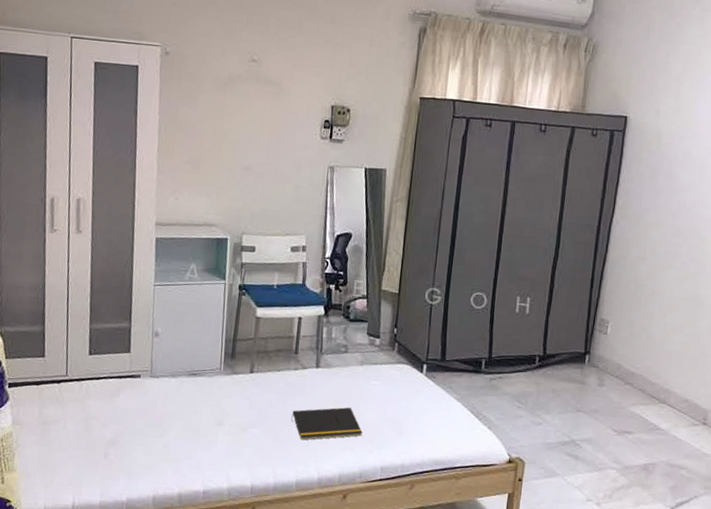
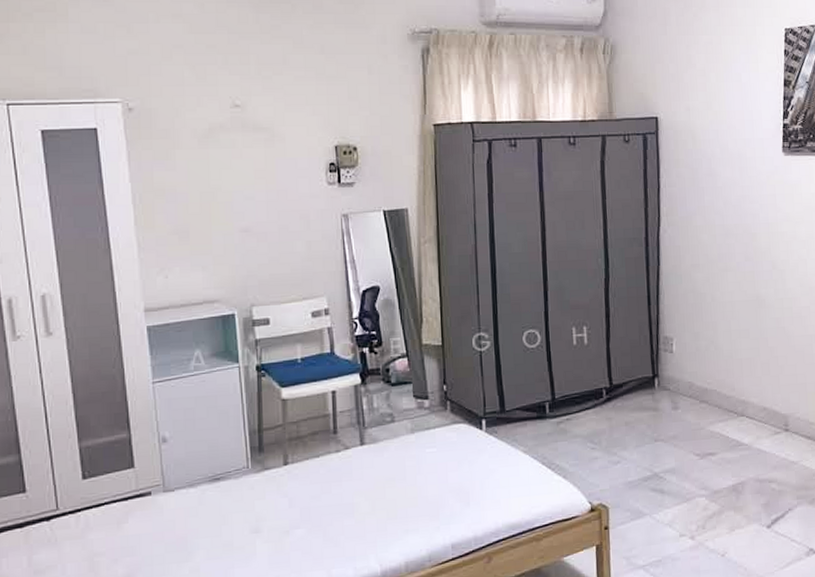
notepad: present [291,407,363,441] -> none [340,483,425,532]

